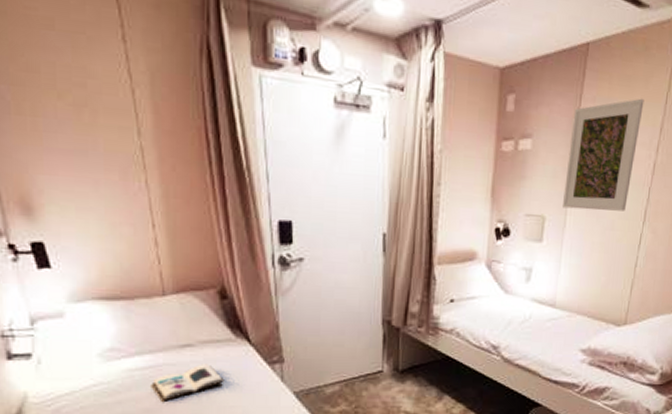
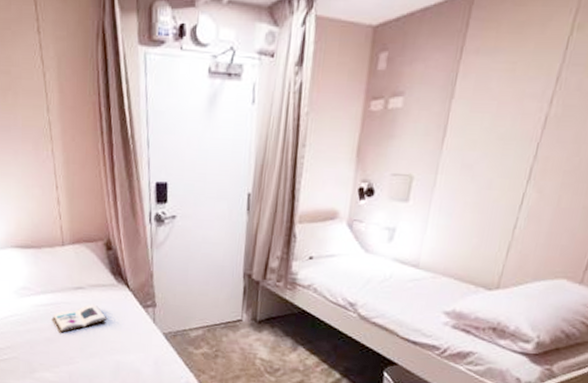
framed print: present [563,98,644,211] -> none [433,45,539,169]

